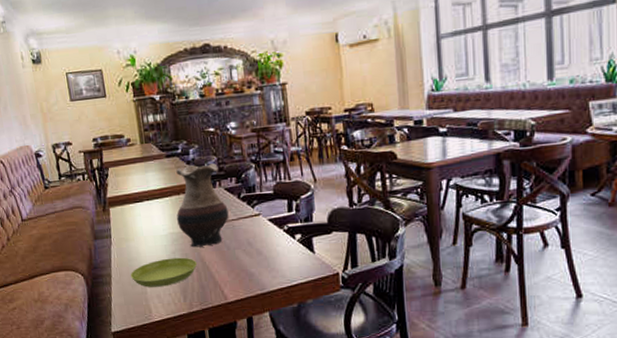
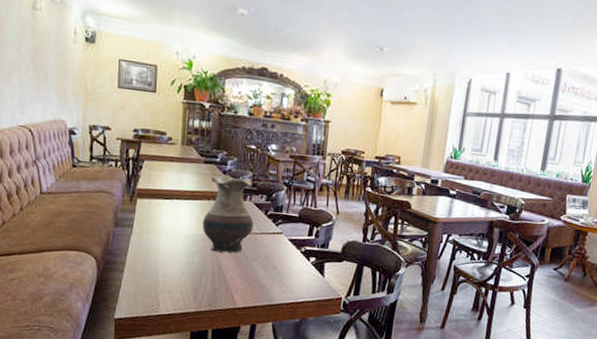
saucer: present [130,257,198,287] -> none [144,257,214,284]

